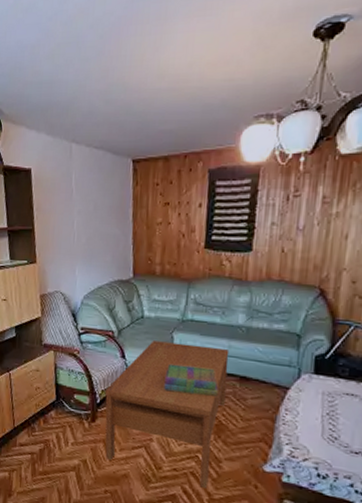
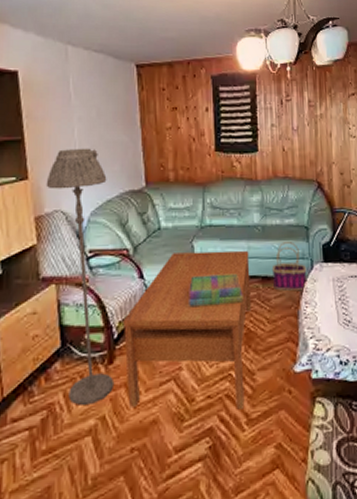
floor lamp: none [49,238,99,449] -> present [46,148,115,406]
basket: none [251,346,292,398] -> present [271,242,307,291]

